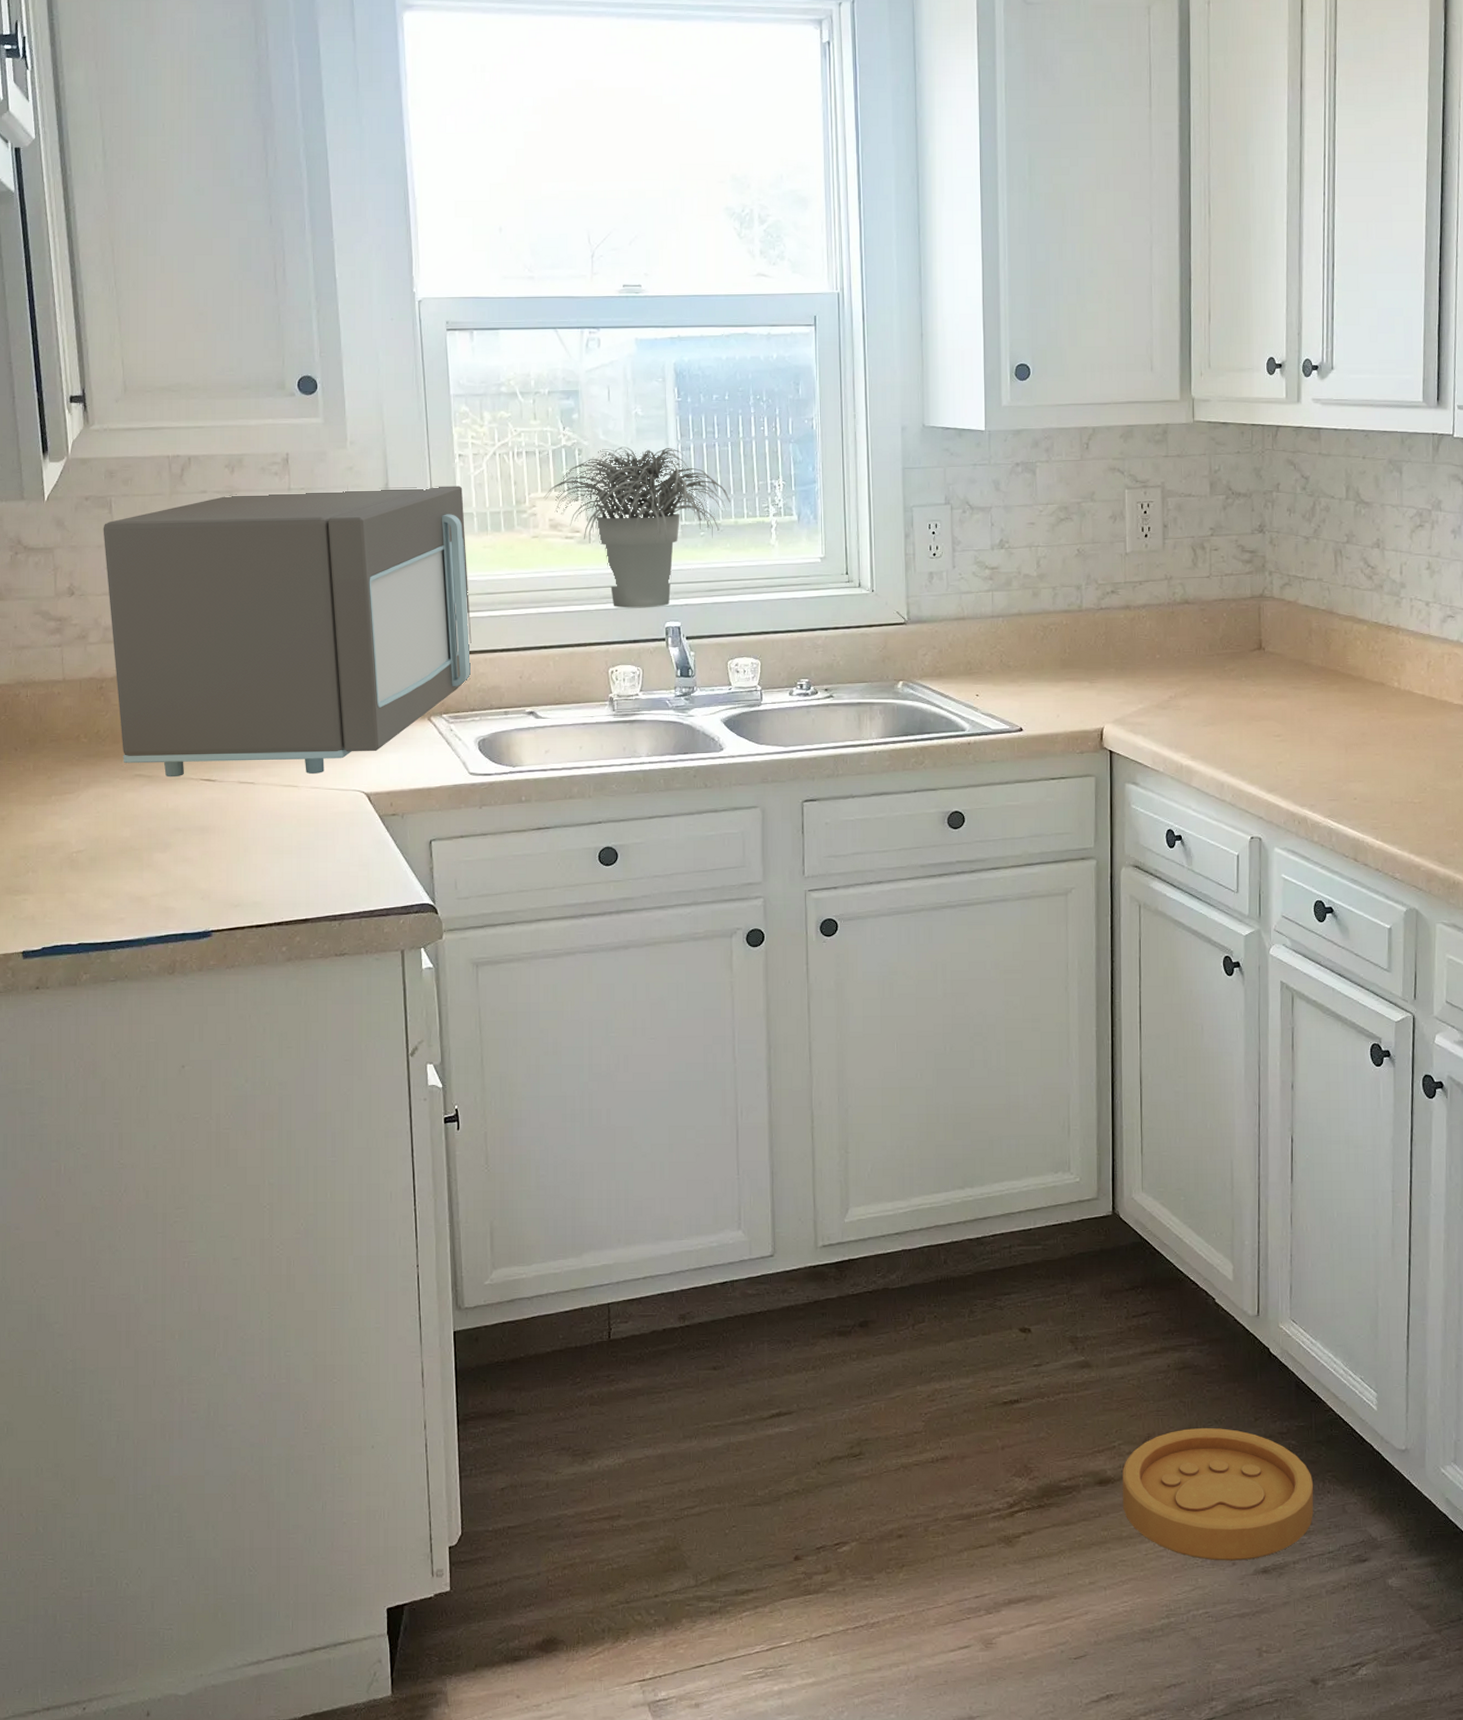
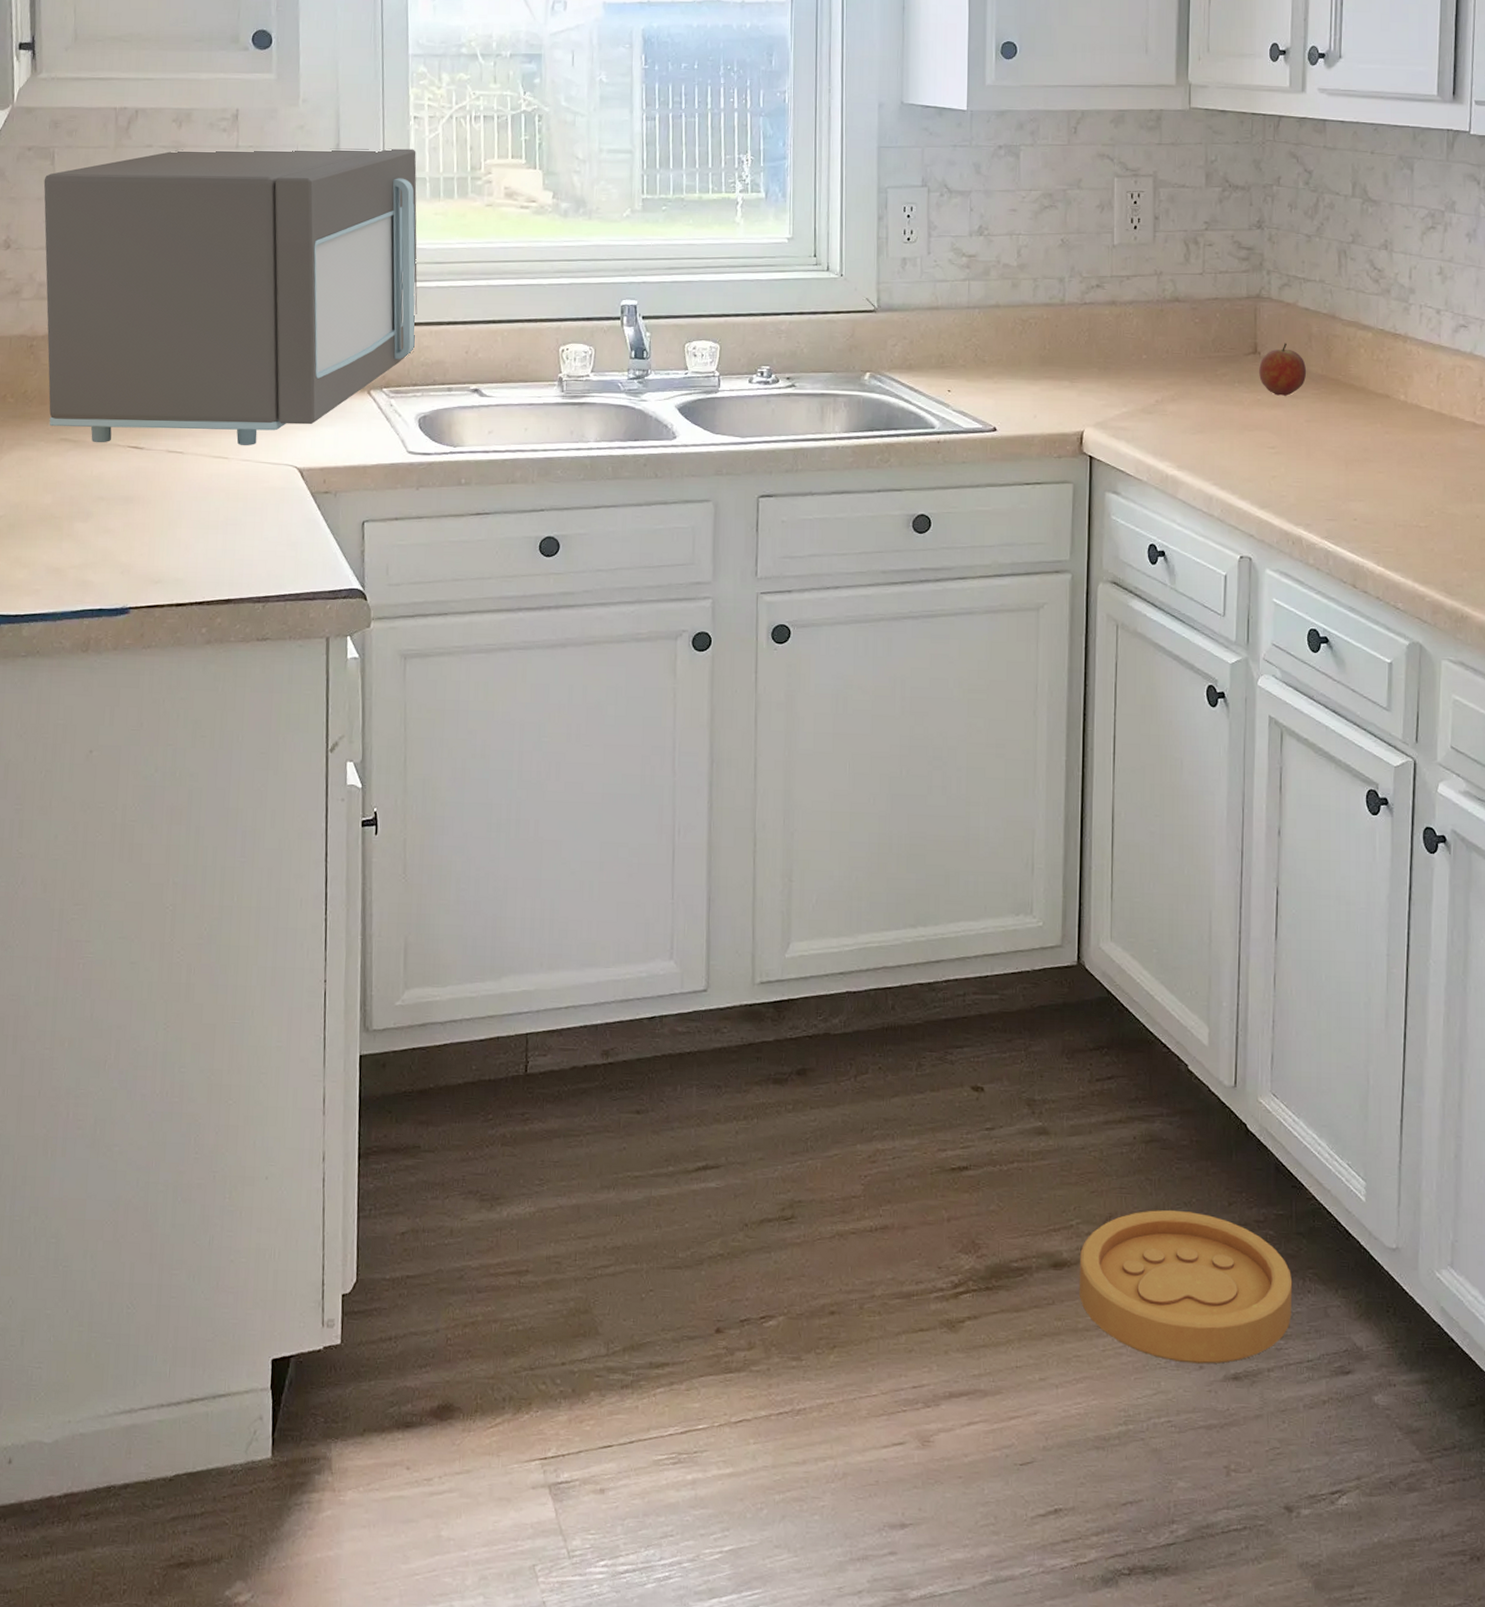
potted plant: present [543,446,731,608] -> none [500,114,696,285]
fruit: none [1264,638,1308,687] -> present [1259,343,1307,396]

